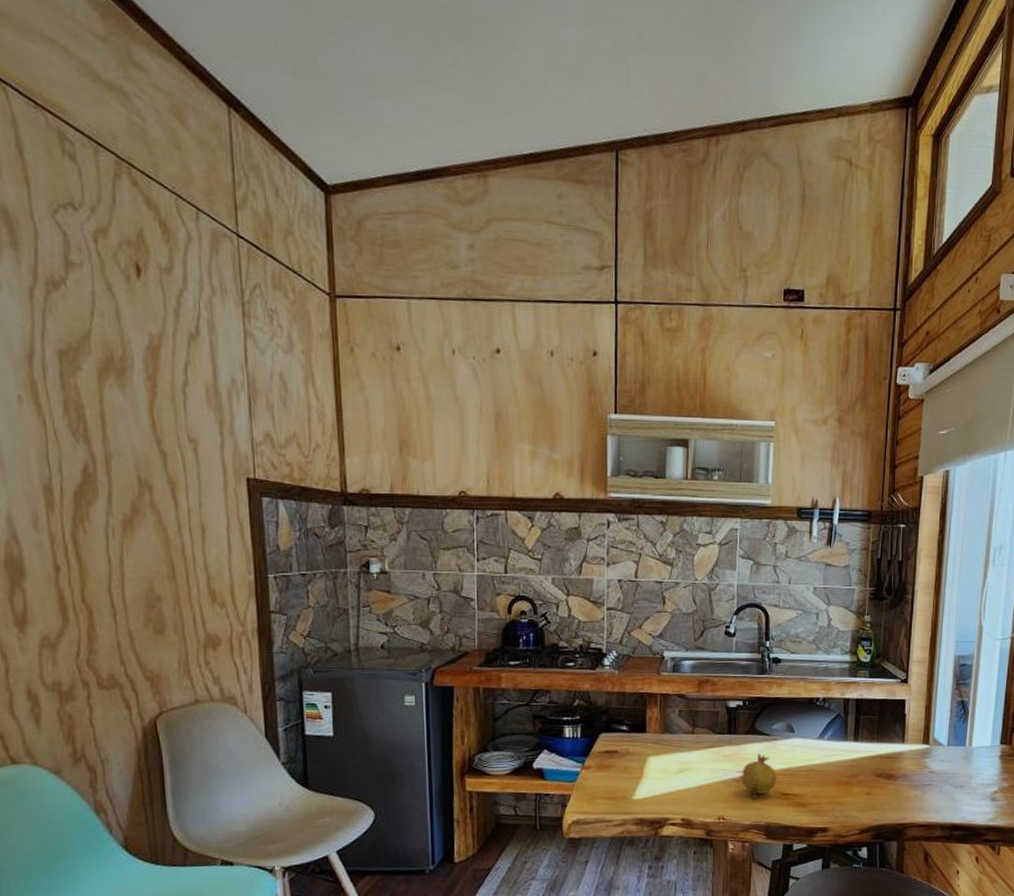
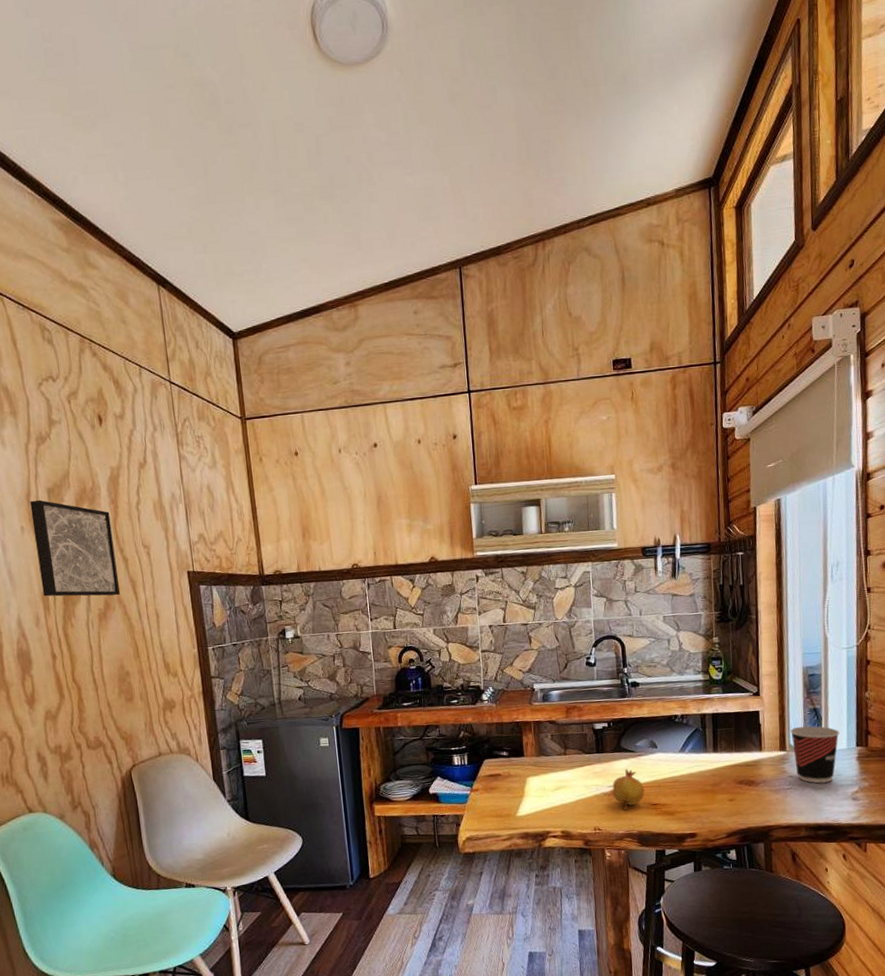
wall art: none [32,363,153,499] -> present [30,499,120,597]
cup: none [936,719,985,781] -> present [790,726,840,784]

